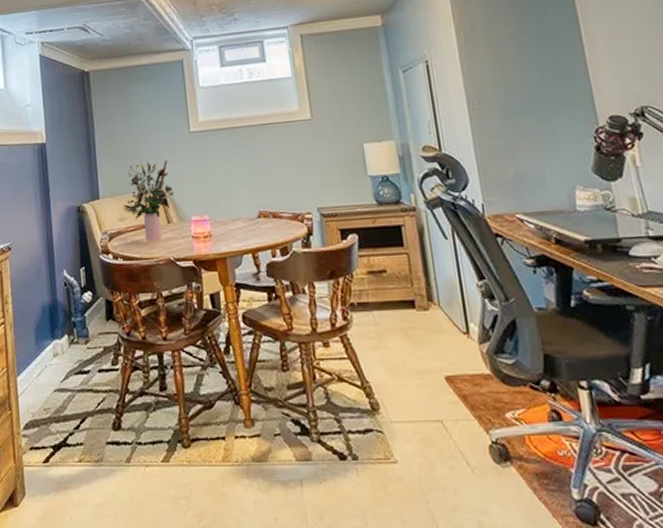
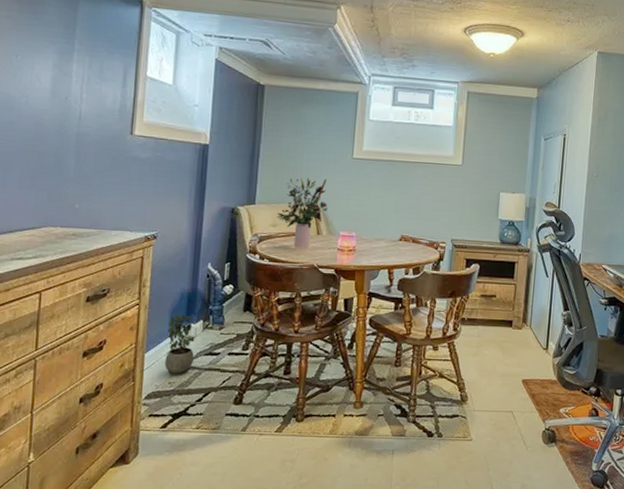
potted plant: none [35,328,66,401] -> present [164,312,196,376]

